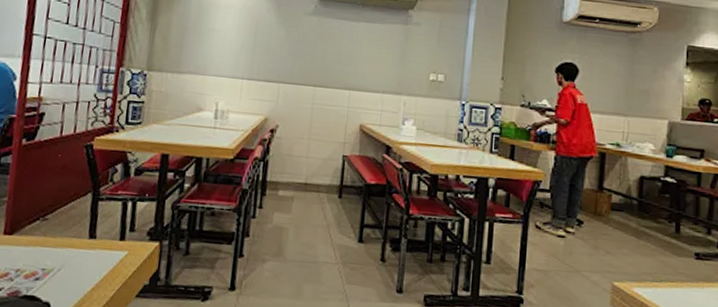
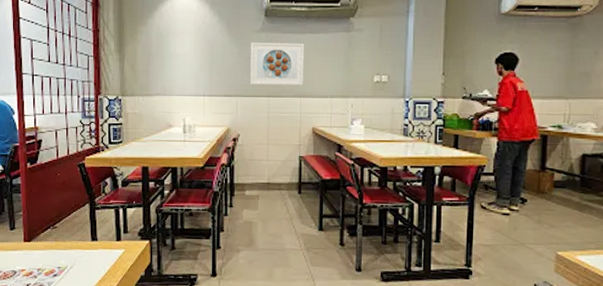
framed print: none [296,26,359,77] -> present [250,43,305,85]

